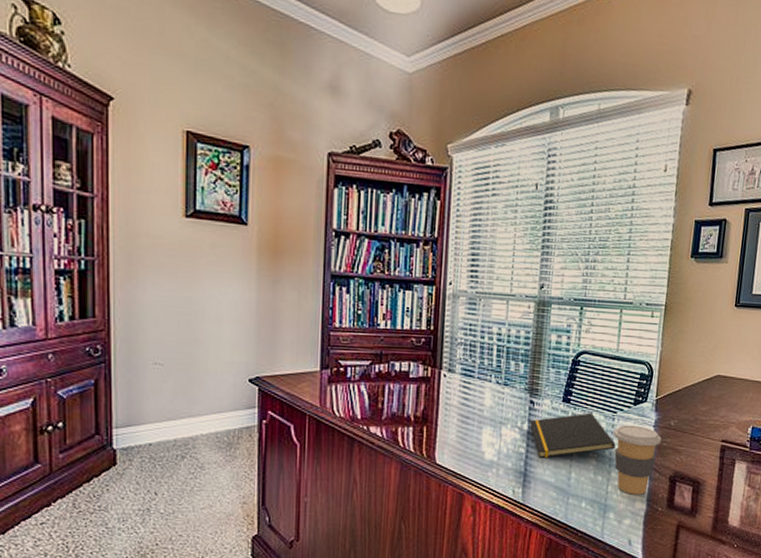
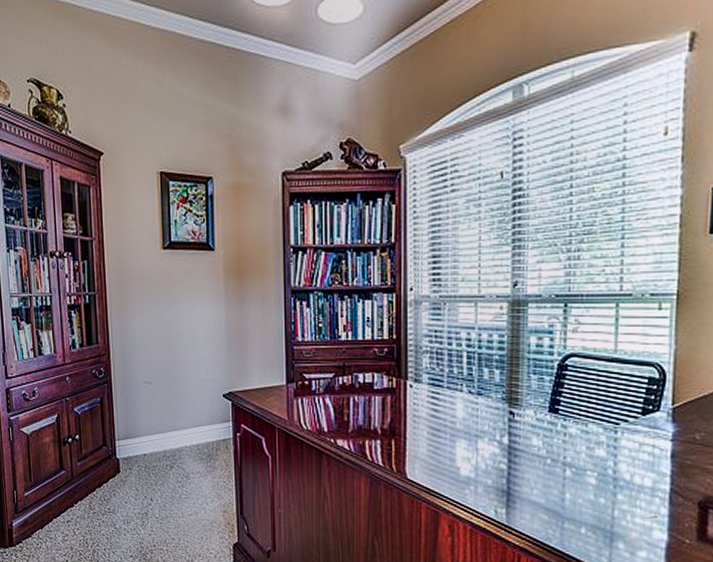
notepad: present [529,412,616,459] -> none [509,424,620,476]
coffee cup: present [613,425,661,495] -> none [616,438,683,523]

